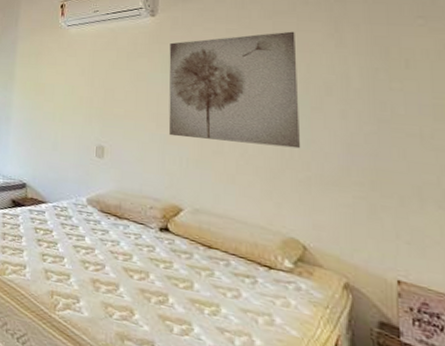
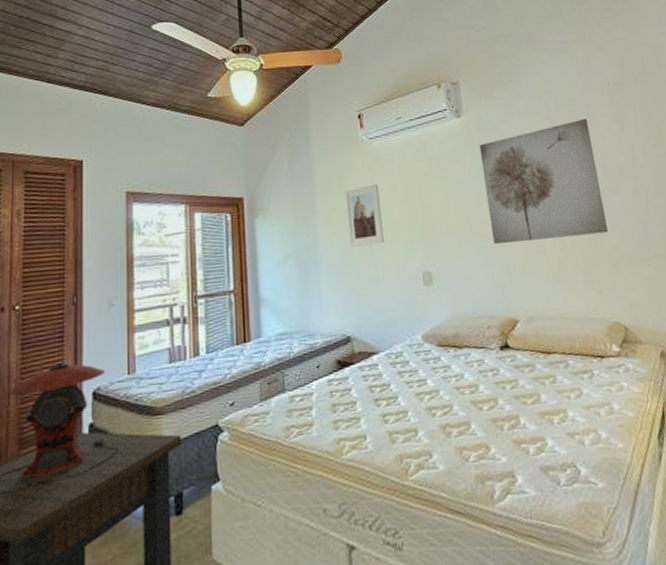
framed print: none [37,64,70,115] -> present [344,184,384,247]

